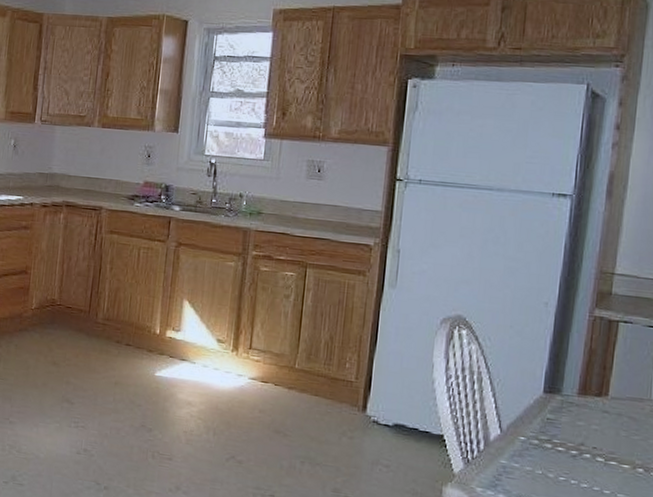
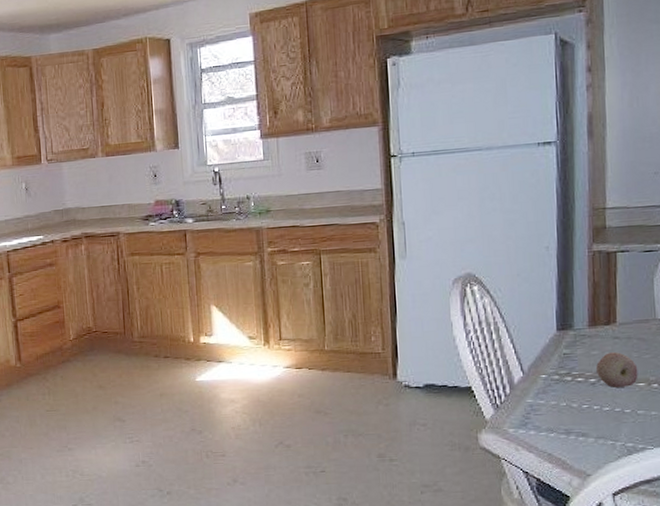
fruit: none [579,426,625,467] -> present [596,352,638,389]

